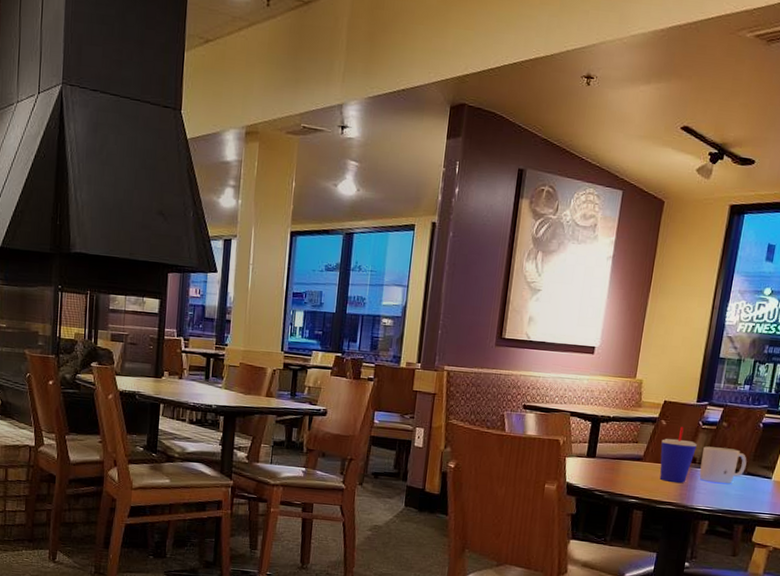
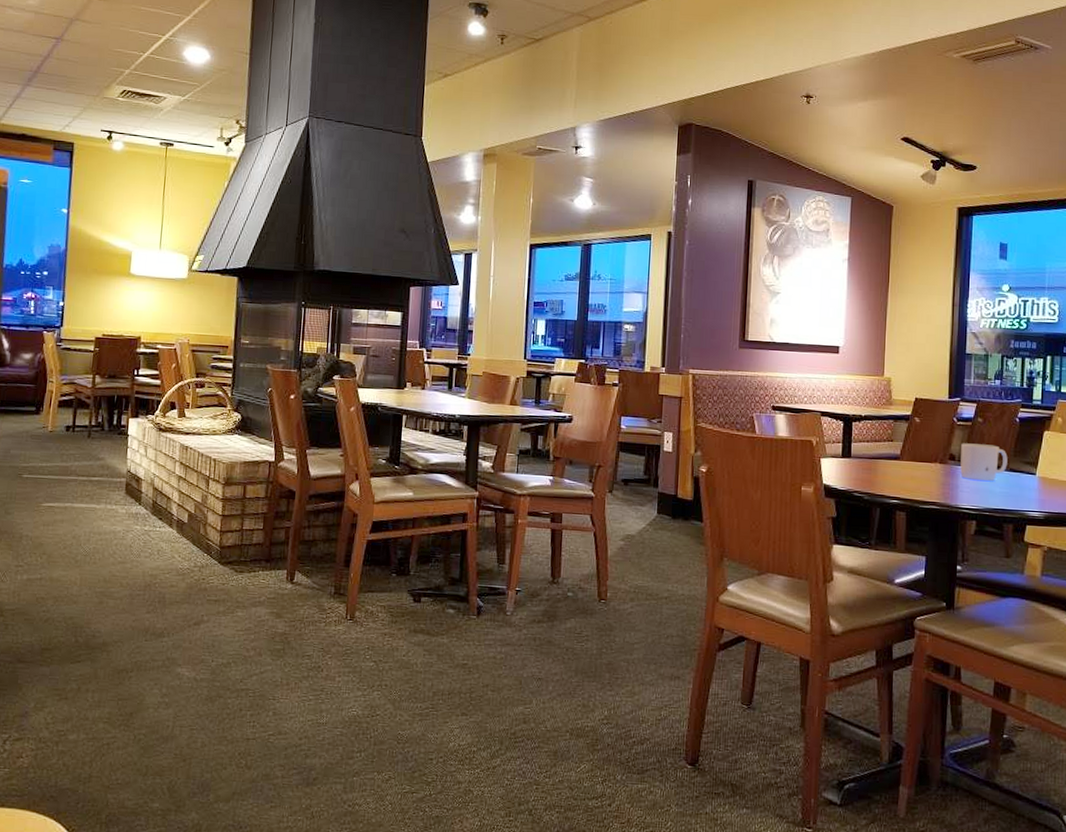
beverage cup: present [659,427,697,483] -> none [917,424,954,481]

